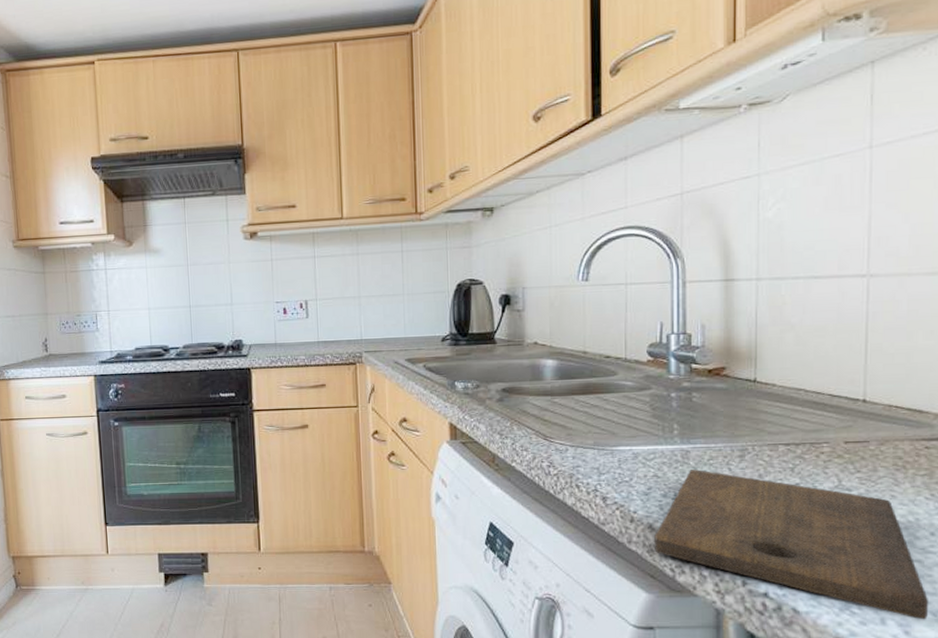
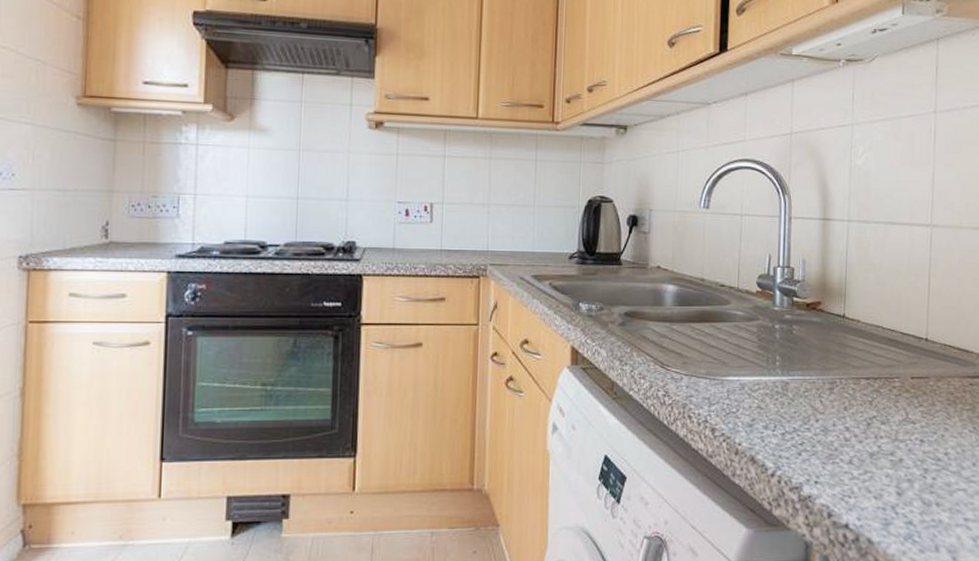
cutting board: present [654,469,928,620] -> none [755,401,970,546]

